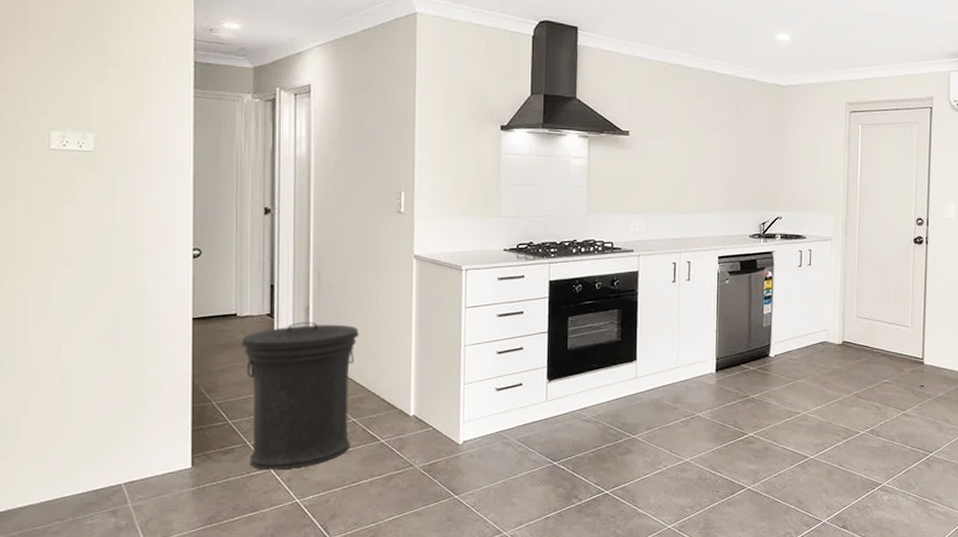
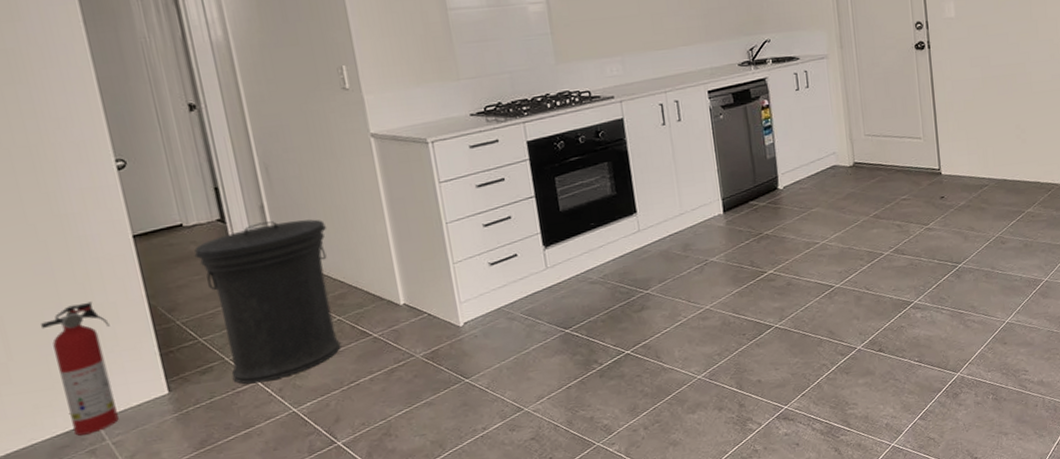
fire extinguisher: none [96,372,155,495] -> present [40,301,119,436]

